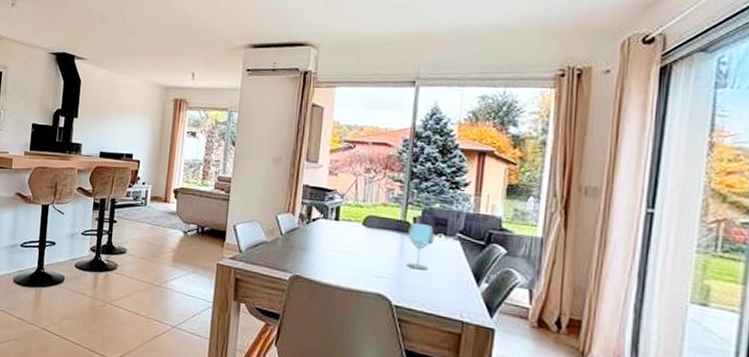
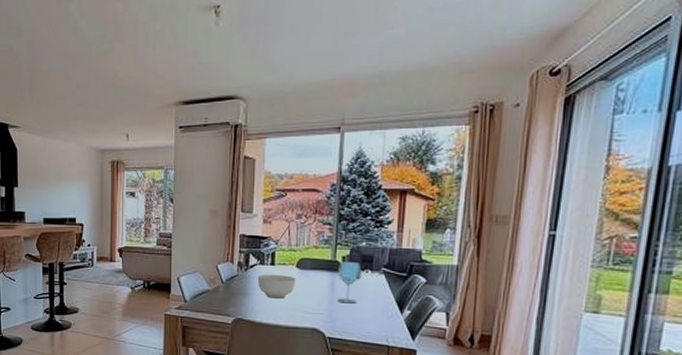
bowl: none [319,229,362,258] -> present [257,275,296,299]

